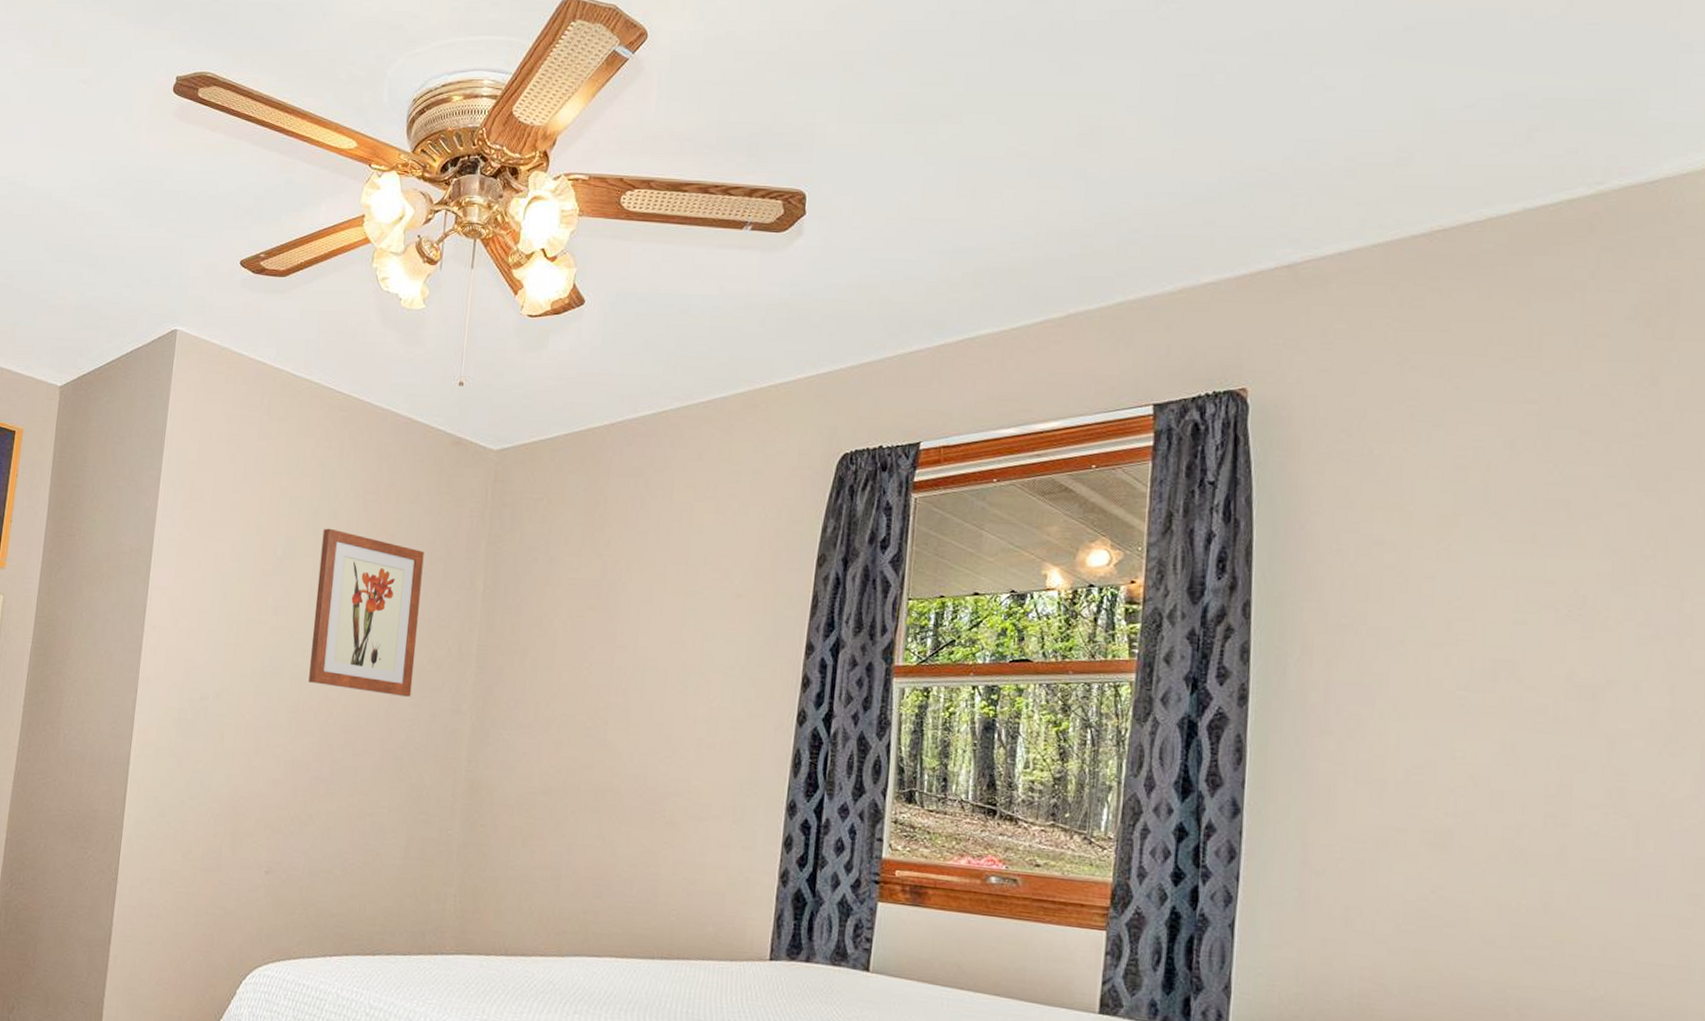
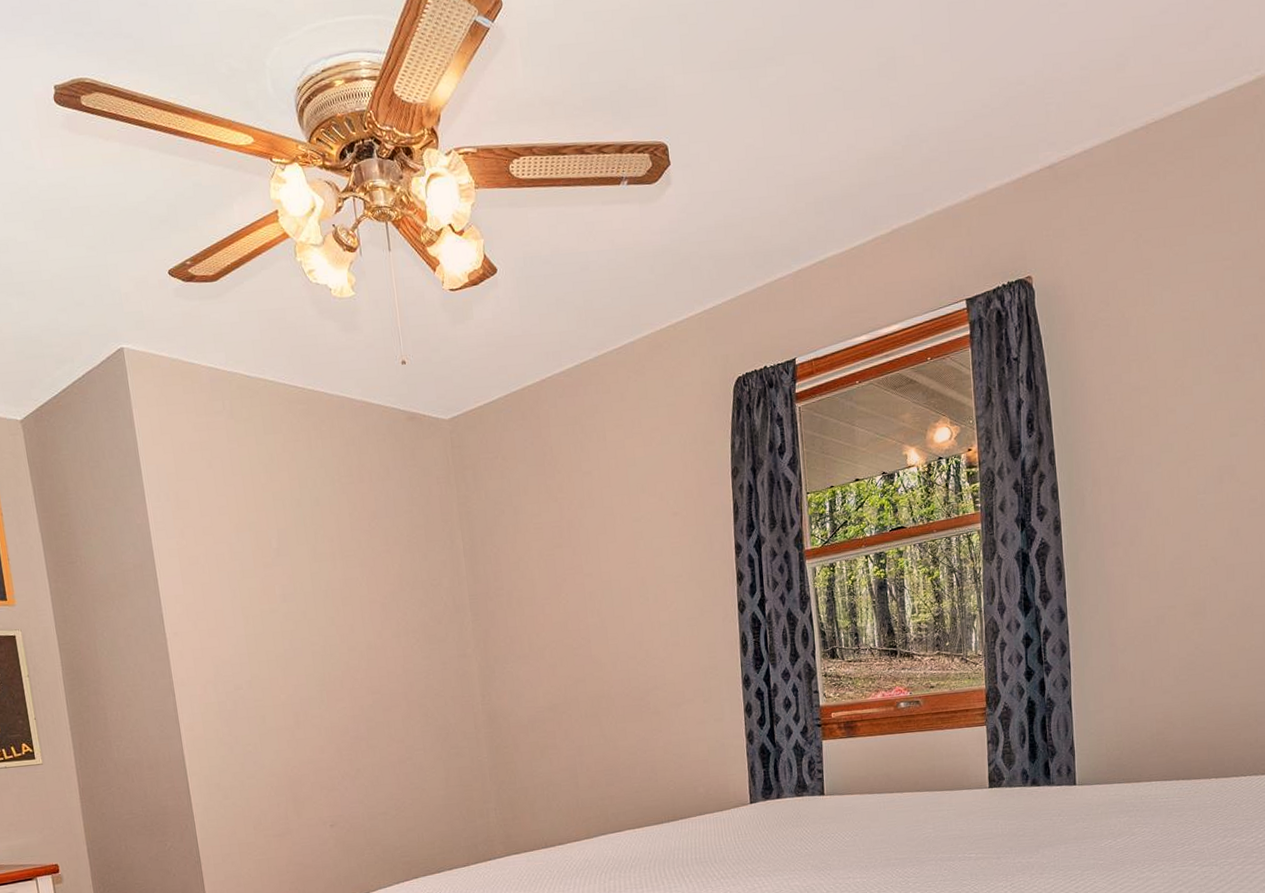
wall art: present [308,528,425,697] -> none [310,514,422,657]

